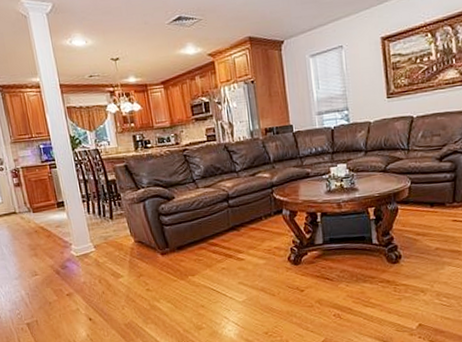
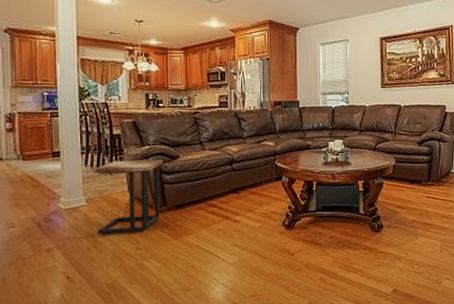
side table: none [96,201,164,279] -> present [93,160,163,235]

